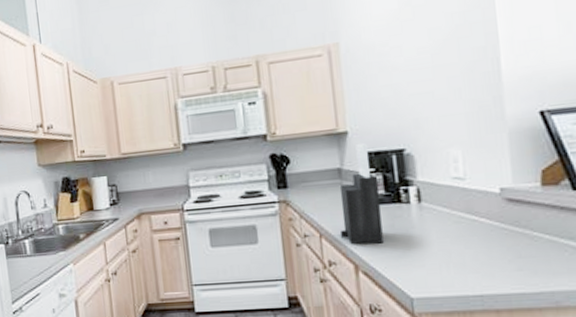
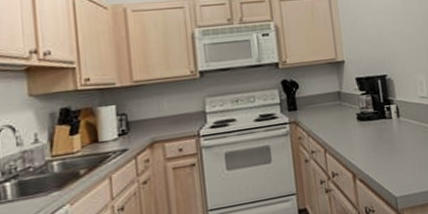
knife block: present [339,143,384,245] -> none [340,70,374,156]

